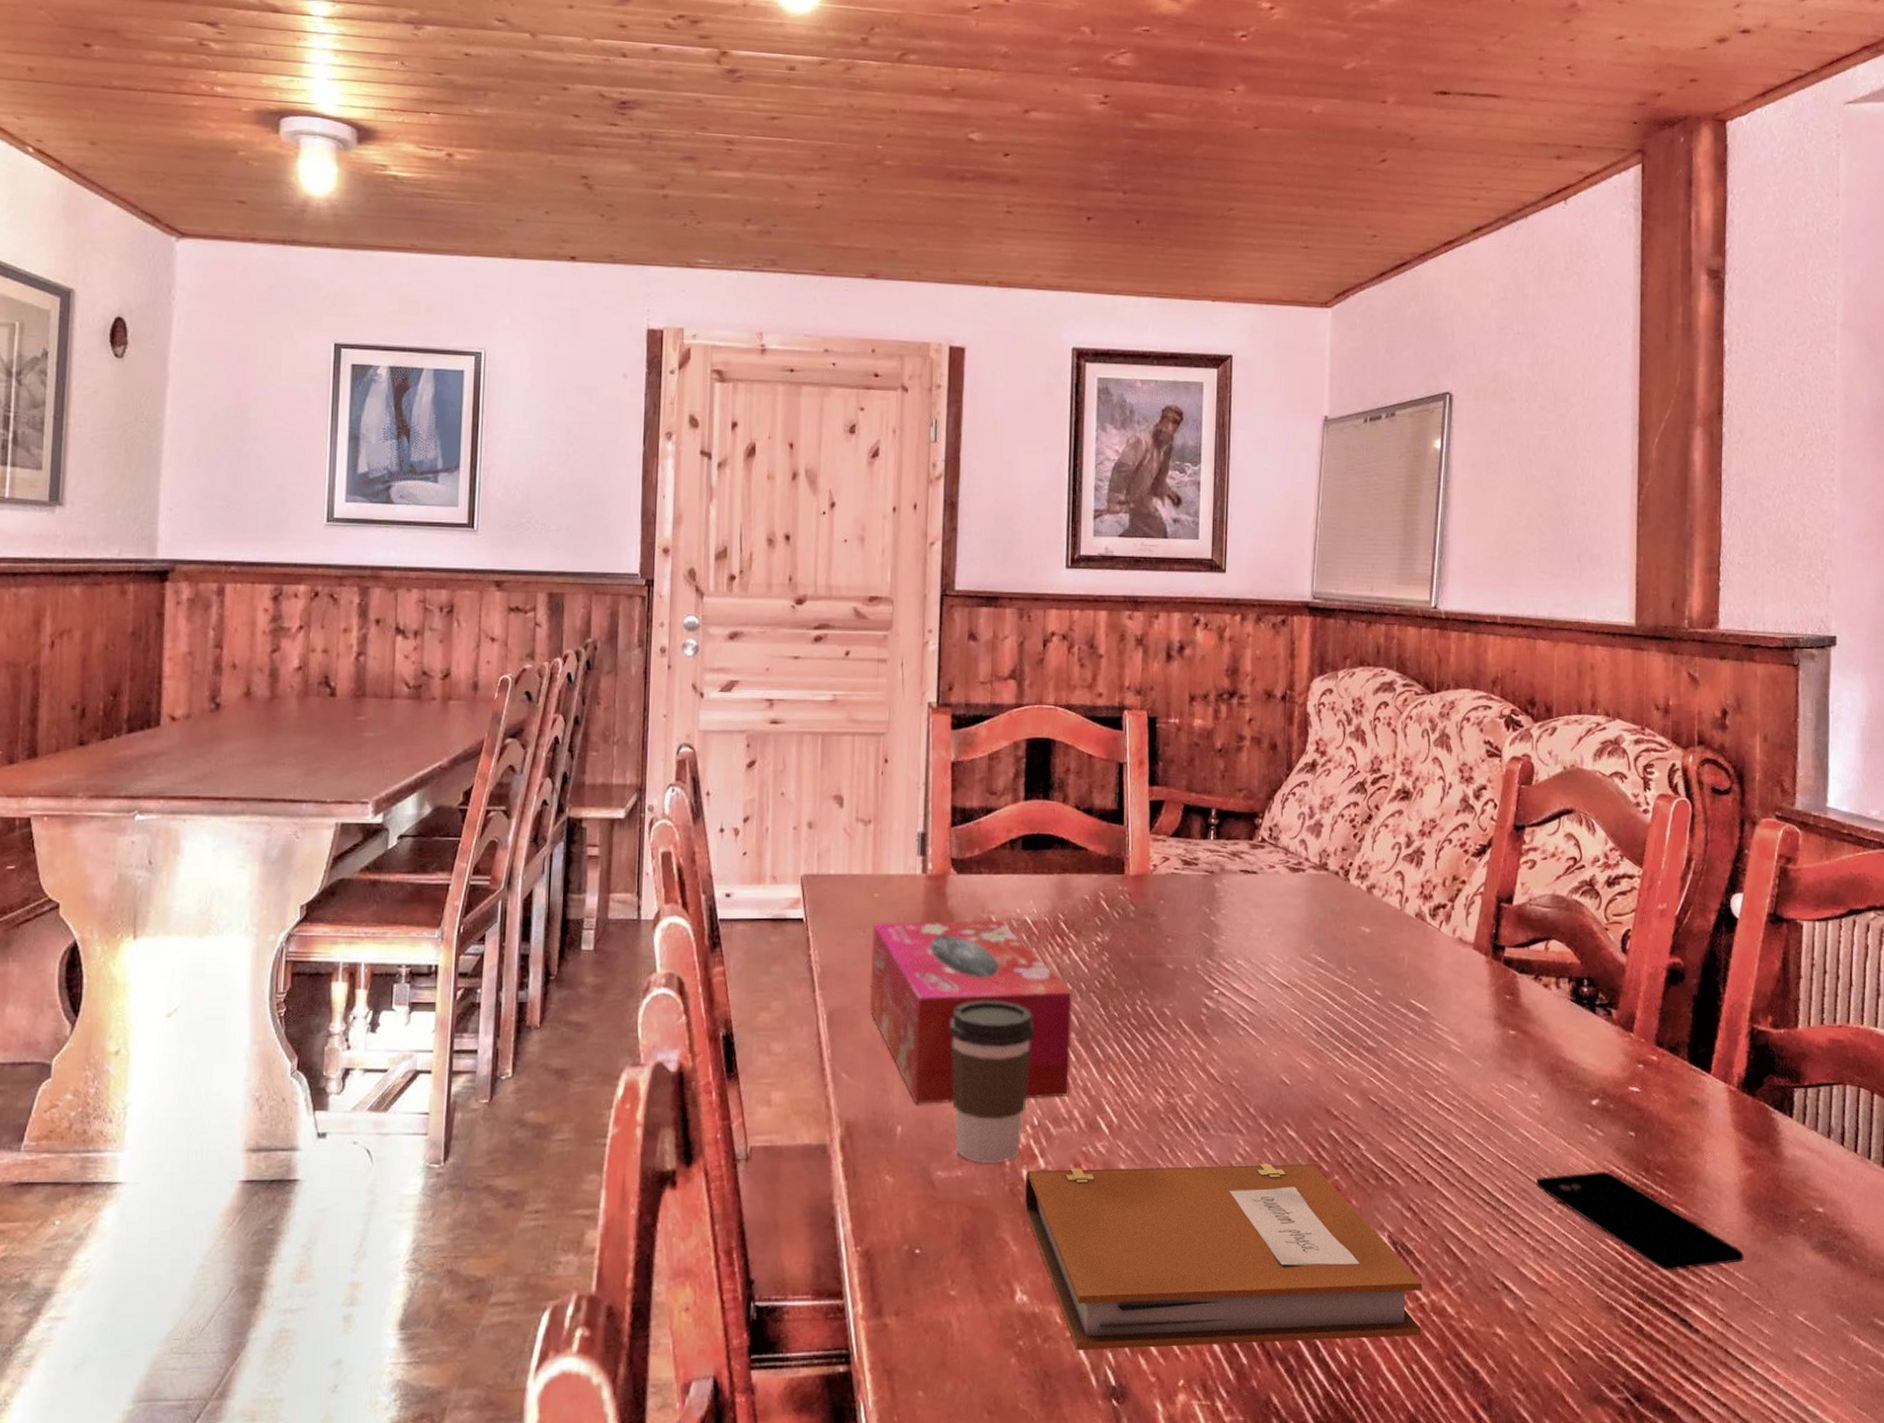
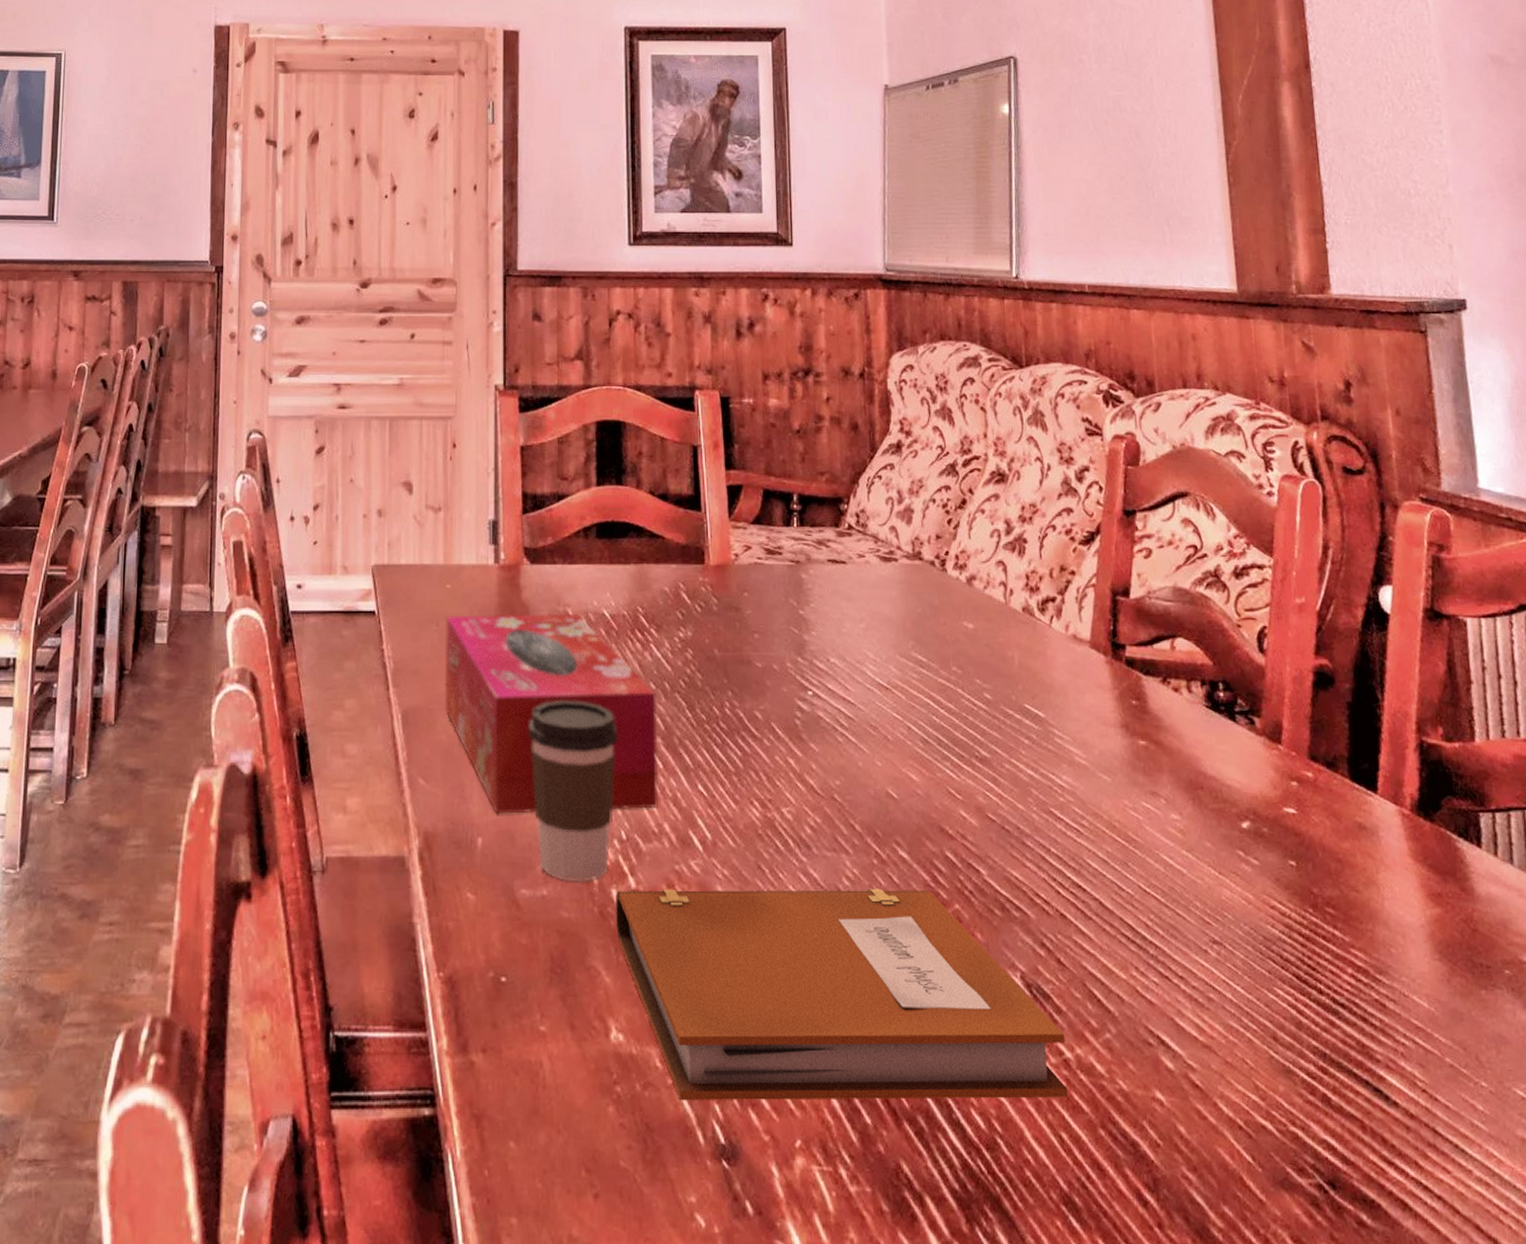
smartphone: present [1536,1170,1744,1271] -> none [1186,905,1442,1029]

